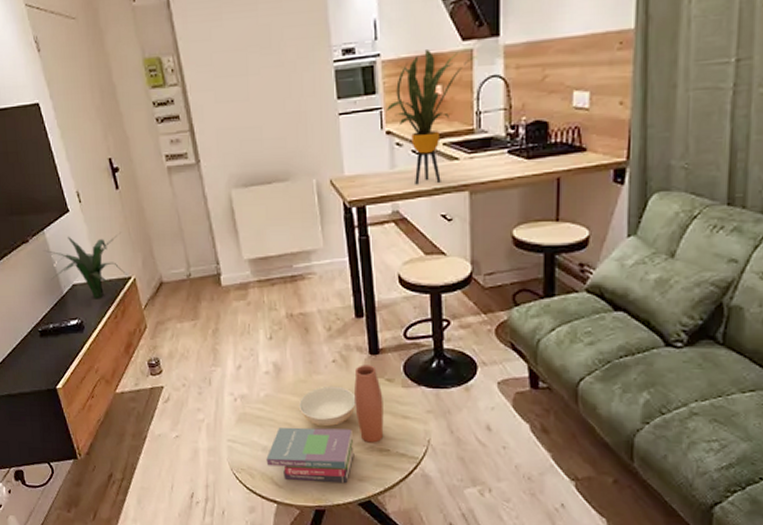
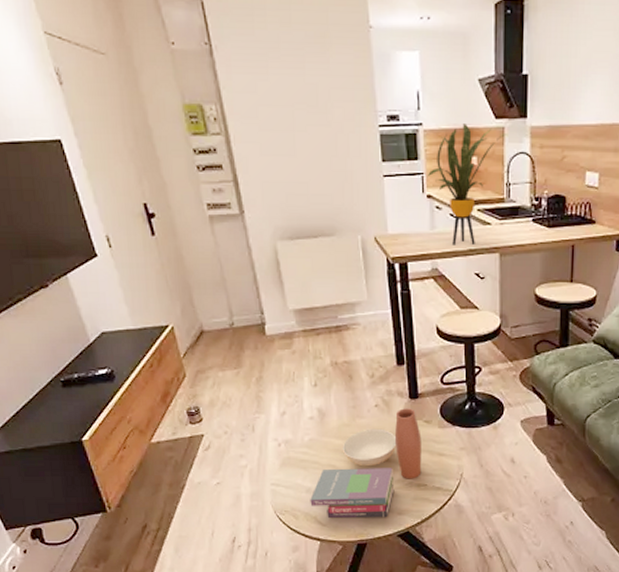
plant: present [44,232,132,299] -> none [67,279,169,348]

